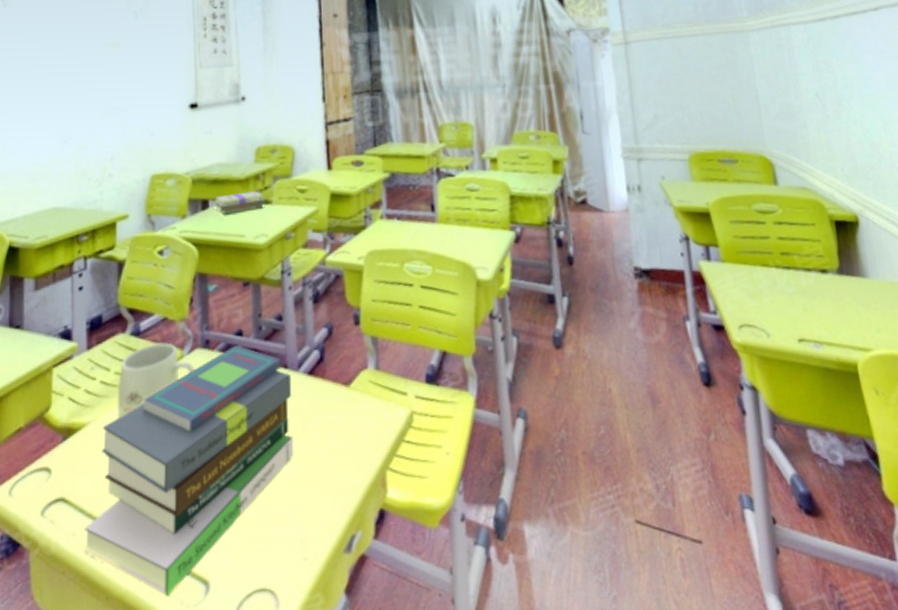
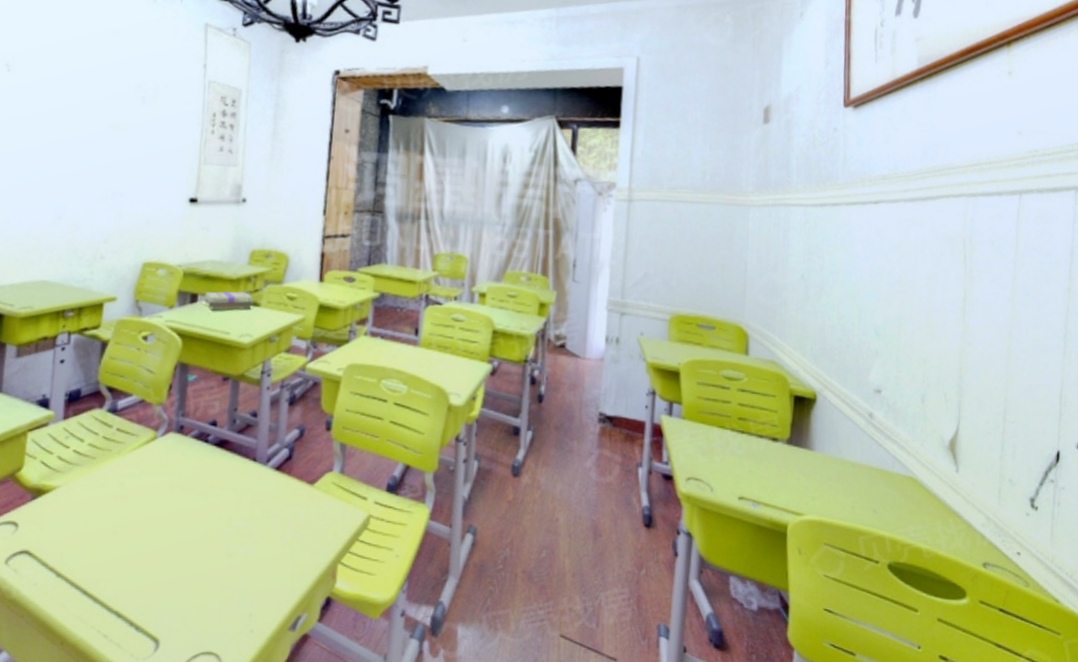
books: present [84,345,294,596] -> none [43,434,259,648]
mug: present [117,342,194,418] -> none [87,422,167,486]

